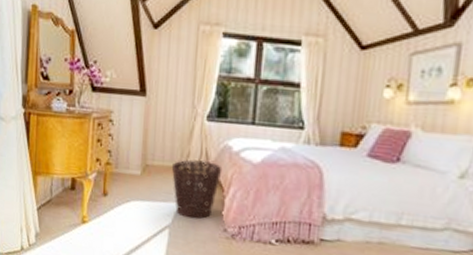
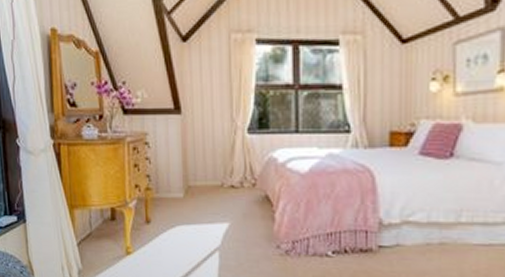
basket: present [171,159,223,219] -> none [215,176,269,238]

